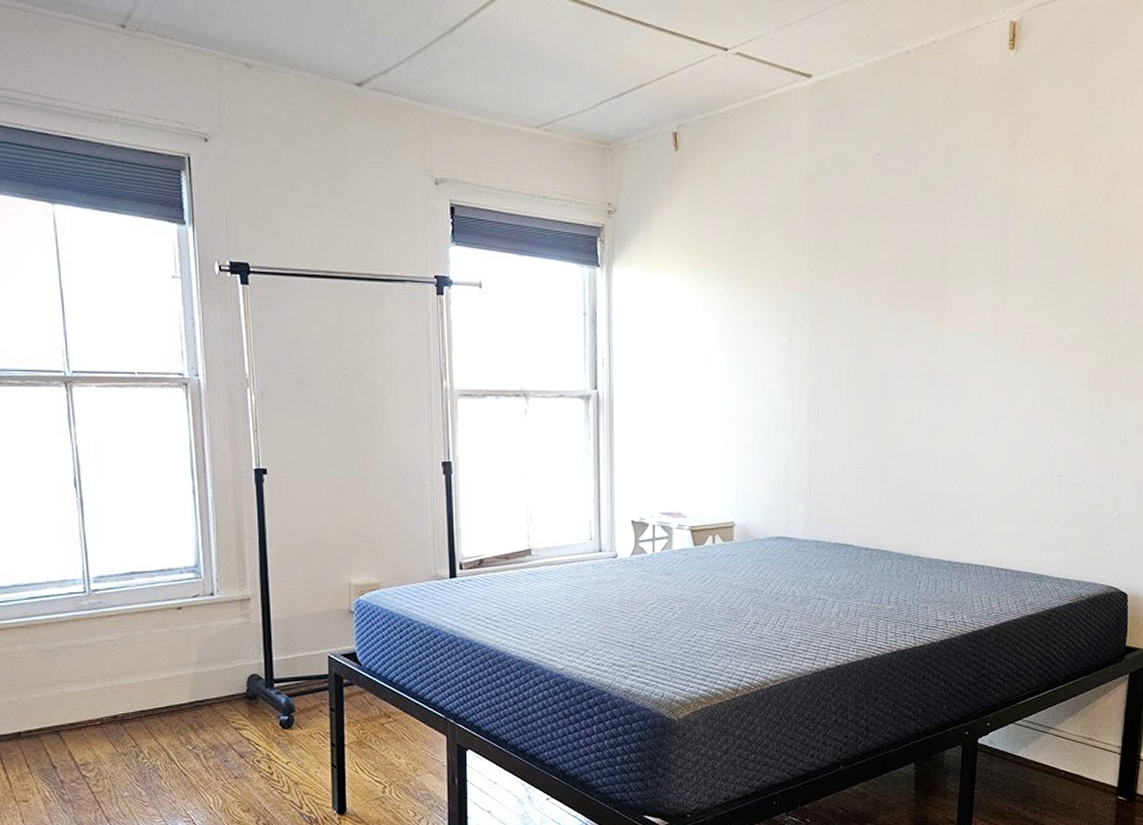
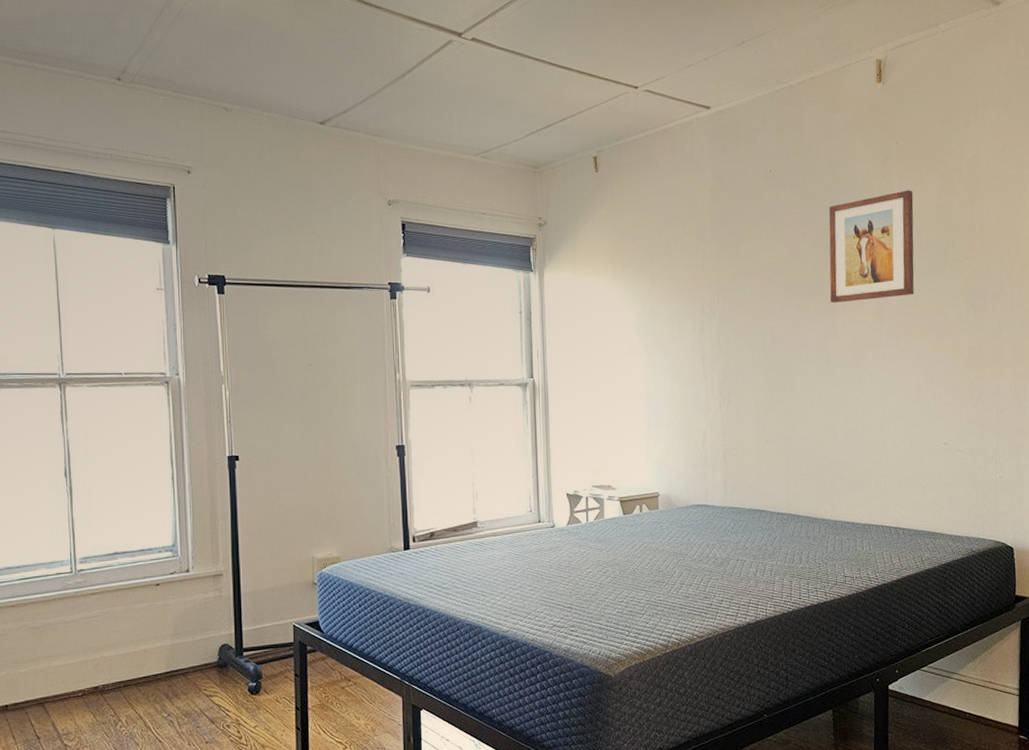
wall art: none [938,180,1043,311] -> present [829,190,914,303]

